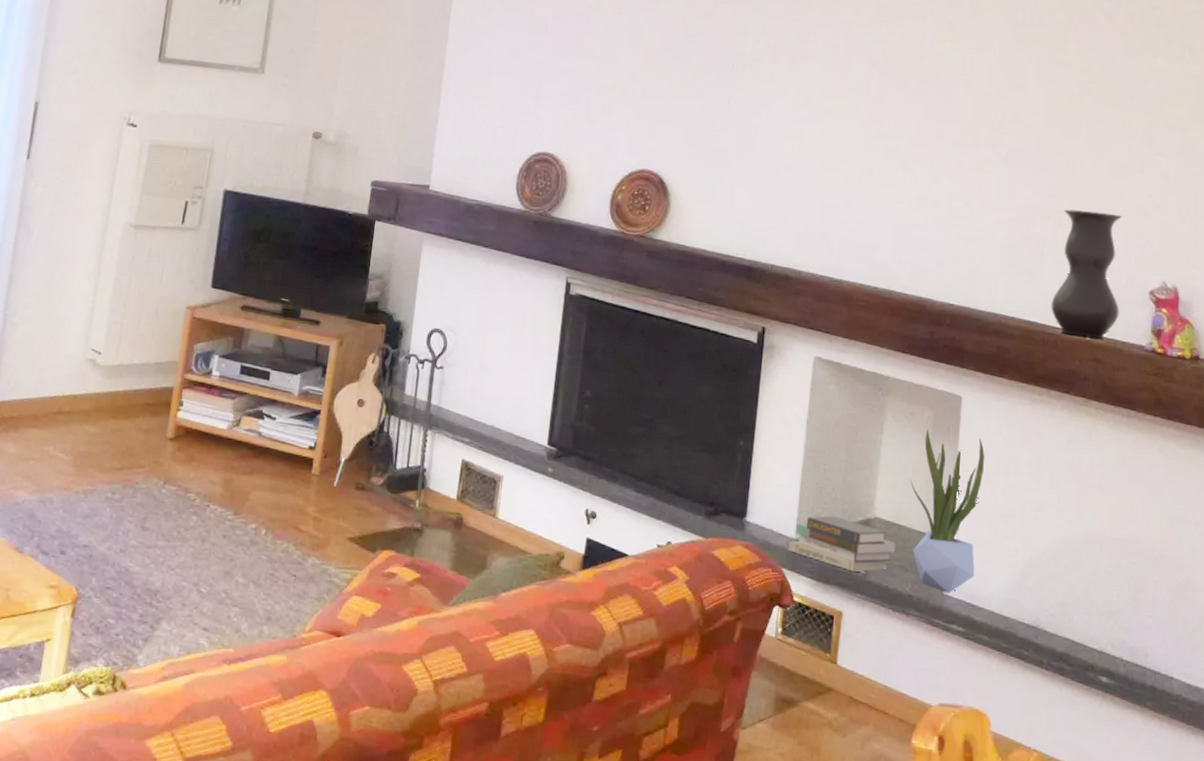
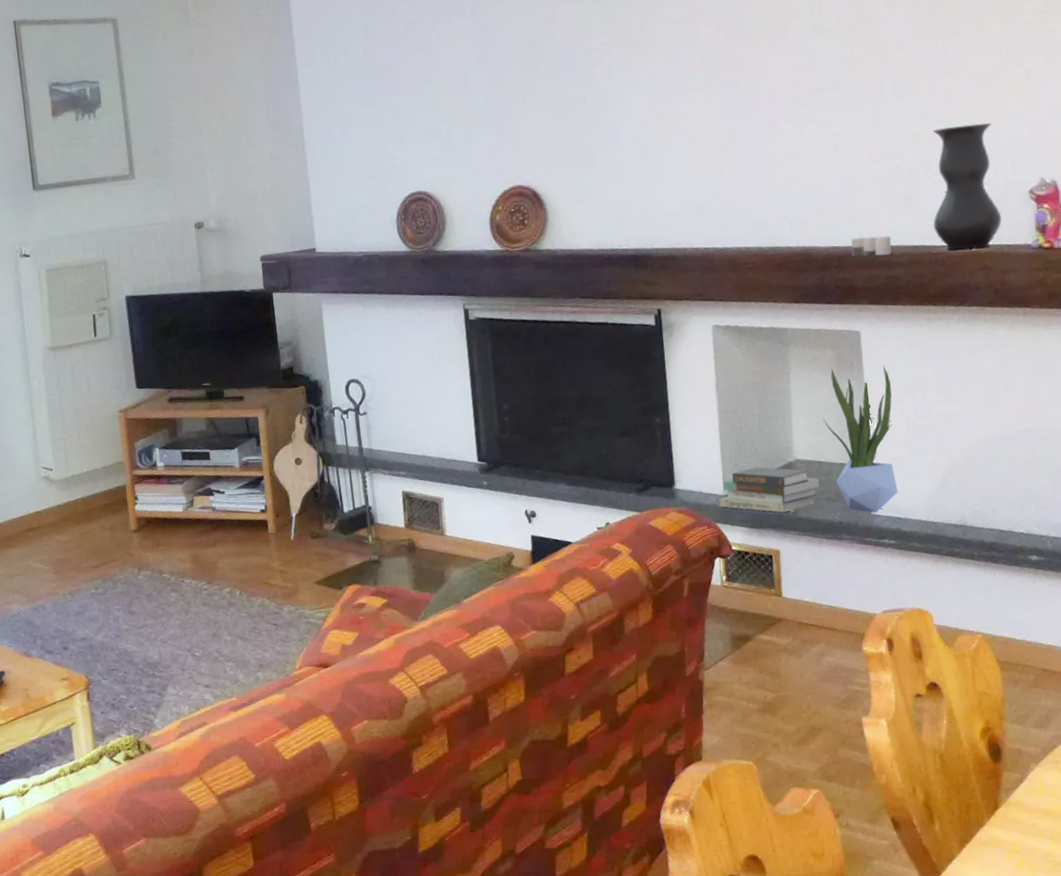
candle: none [965,300,1008,325] -> present [851,236,892,257]

